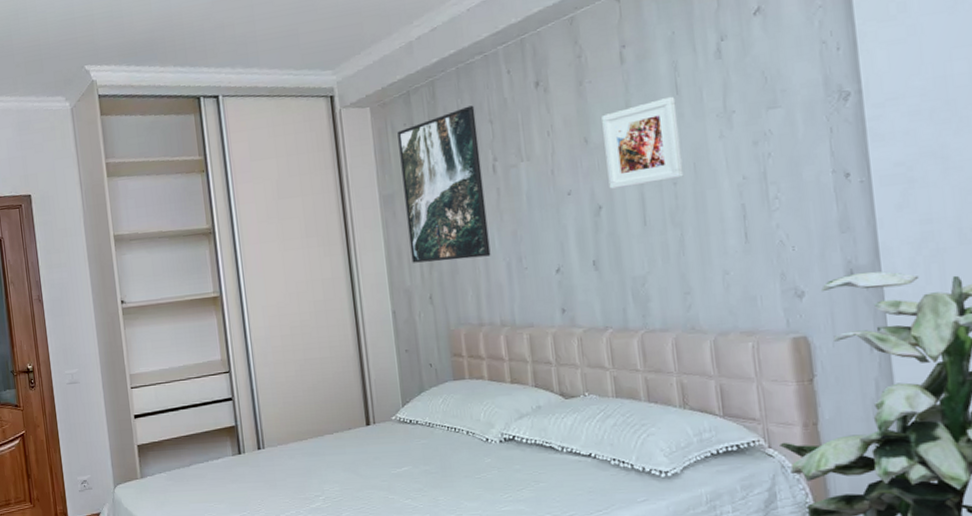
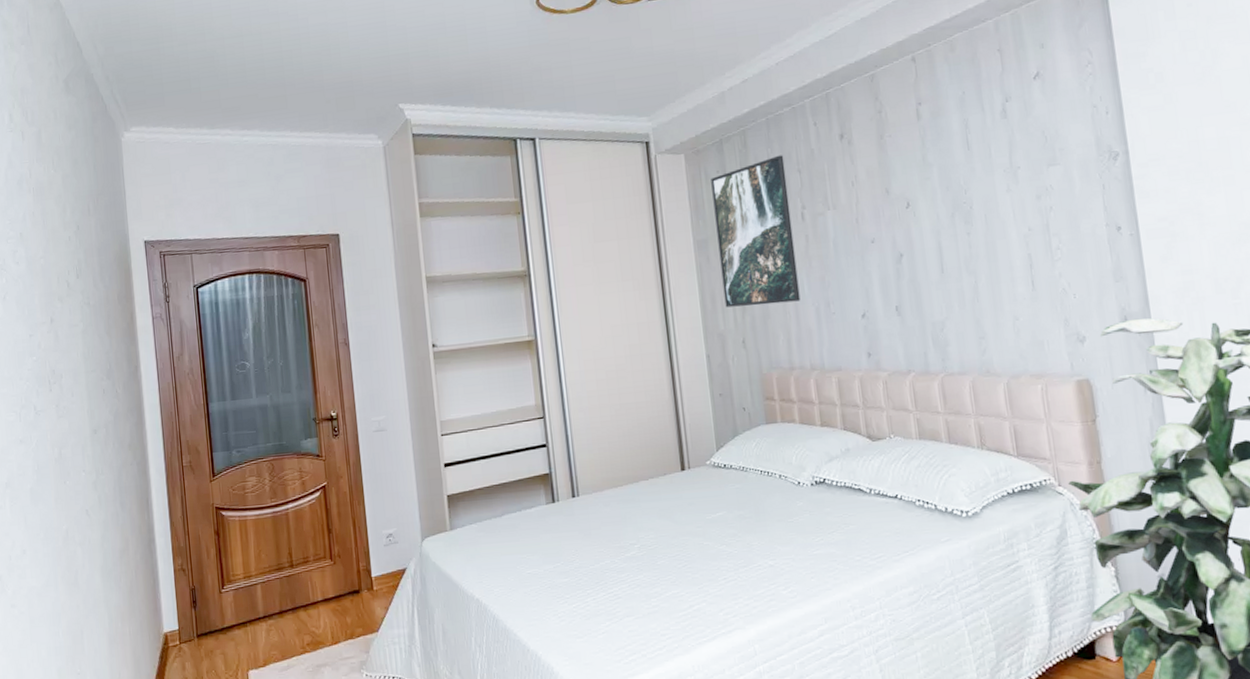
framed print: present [602,96,684,190] -> none [901,151,976,239]

